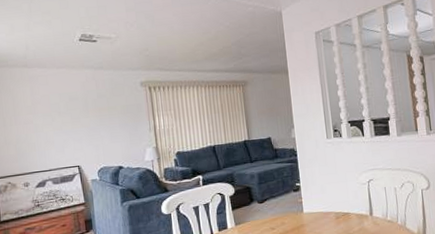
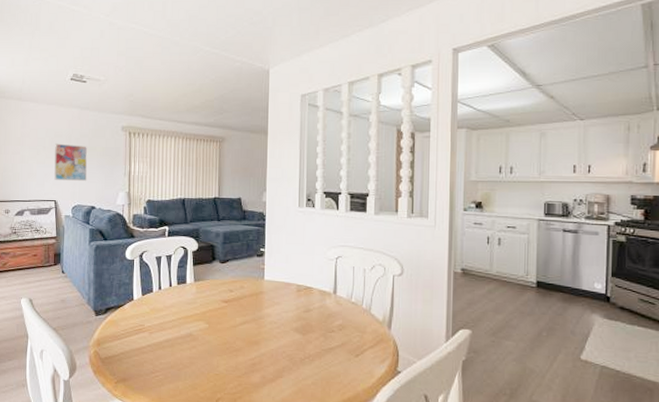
wall art: none [71,106,111,145] -> present [54,143,88,182]

